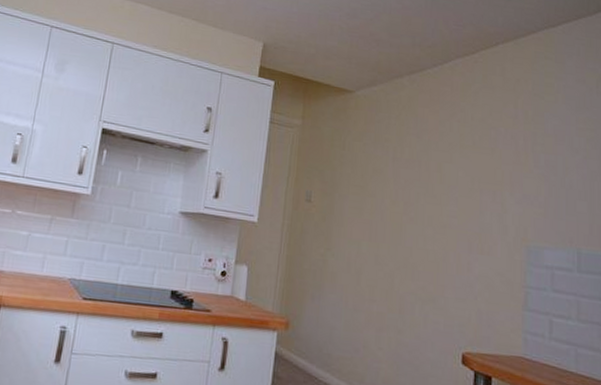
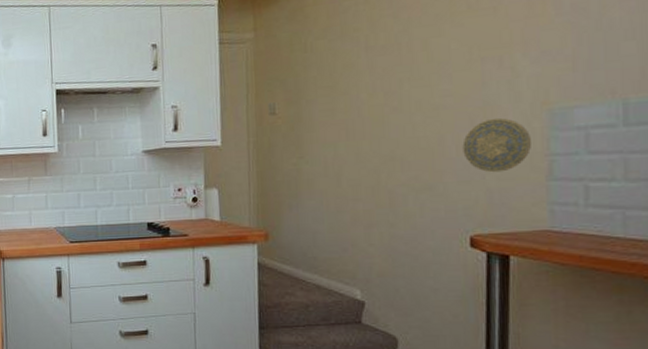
decorative plate: none [461,245,513,296] -> present [462,118,531,173]

